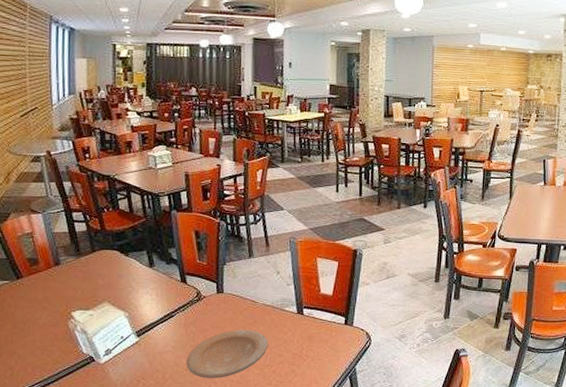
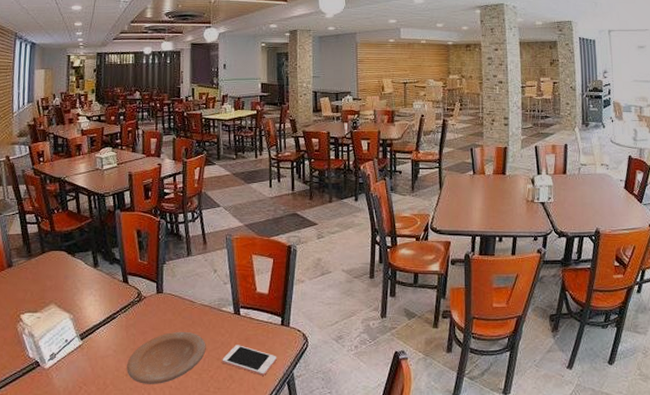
cell phone: none [284,342,340,371] -> present [222,345,277,376]

